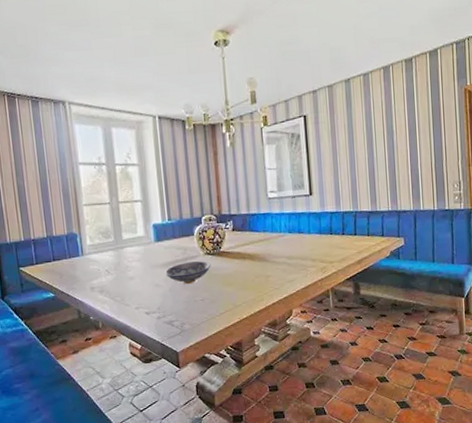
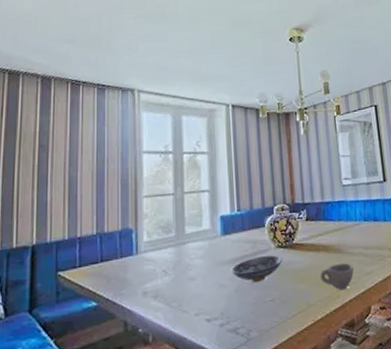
cup: none [246,271,277,295] -> present [320,263,354,291]

